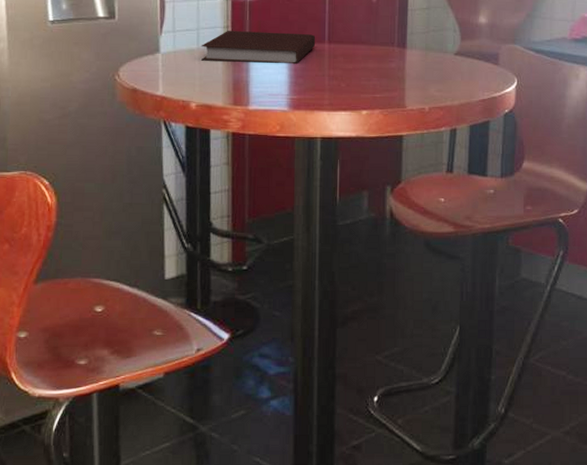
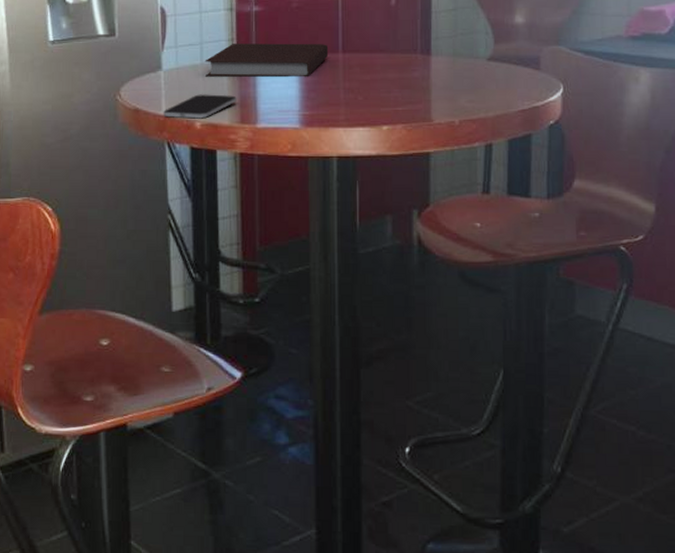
smartphone: none [160,77,230,100] -> present [163,94,237,119]

